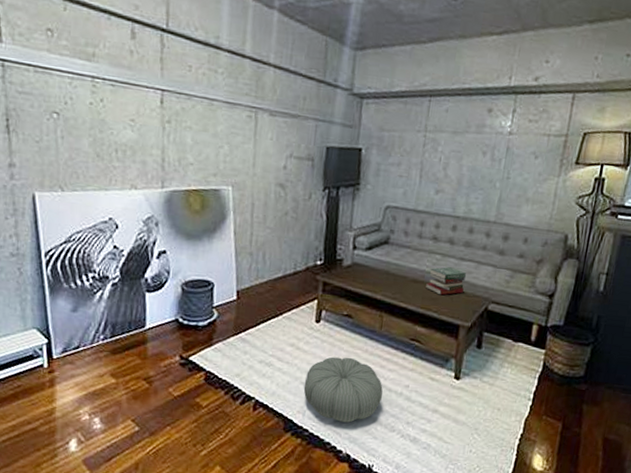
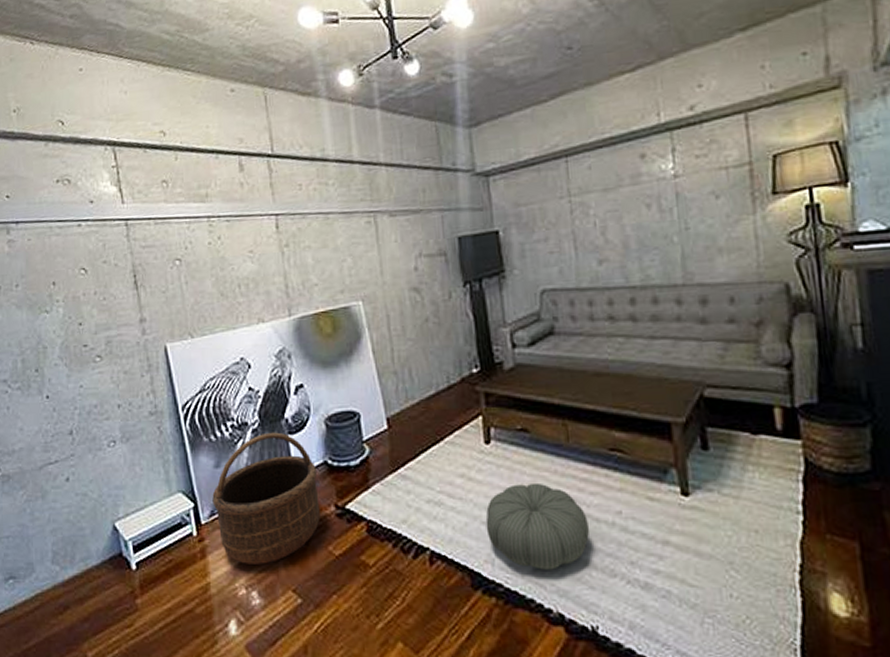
basket: none [66,287,168,397] -> present [212,432,320,564]
books: present [426,267,466,296] -> none [613,350,664,388]

